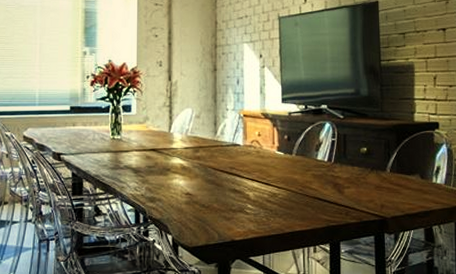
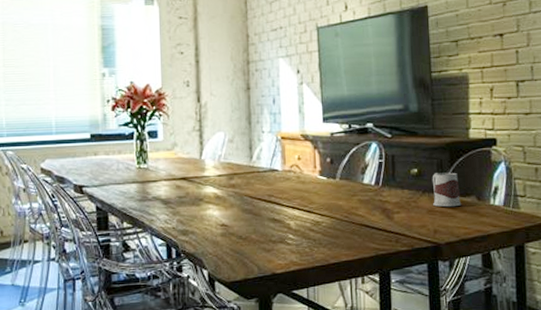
mug: none [380,152,407,184] -> present [432,172,462,207]

